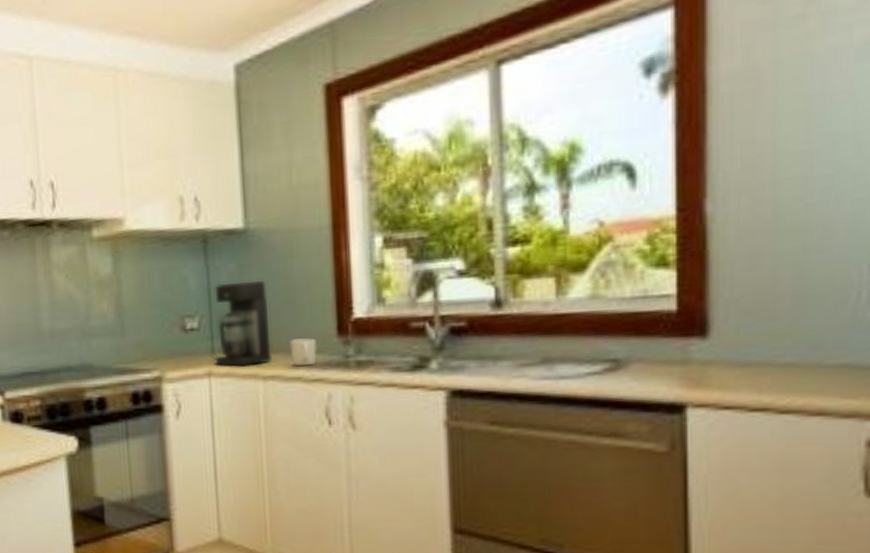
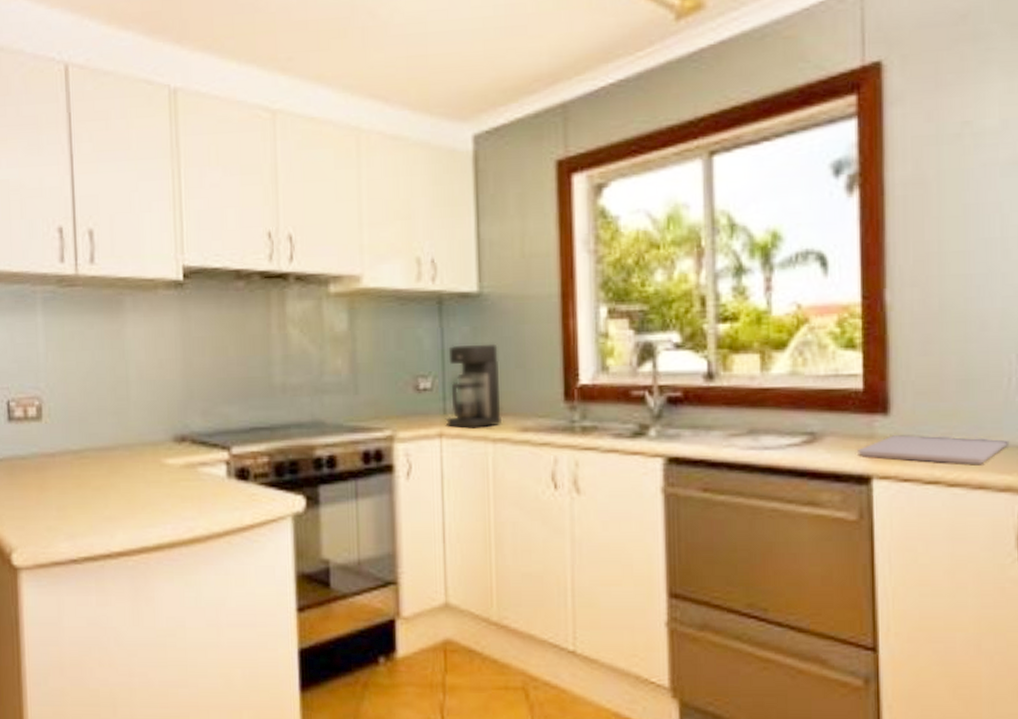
mug: present [289,338,318,367] -> none [519,402,546,430]
cutting board: none [669,358,855,390] -> present [858,435,1008,465]

